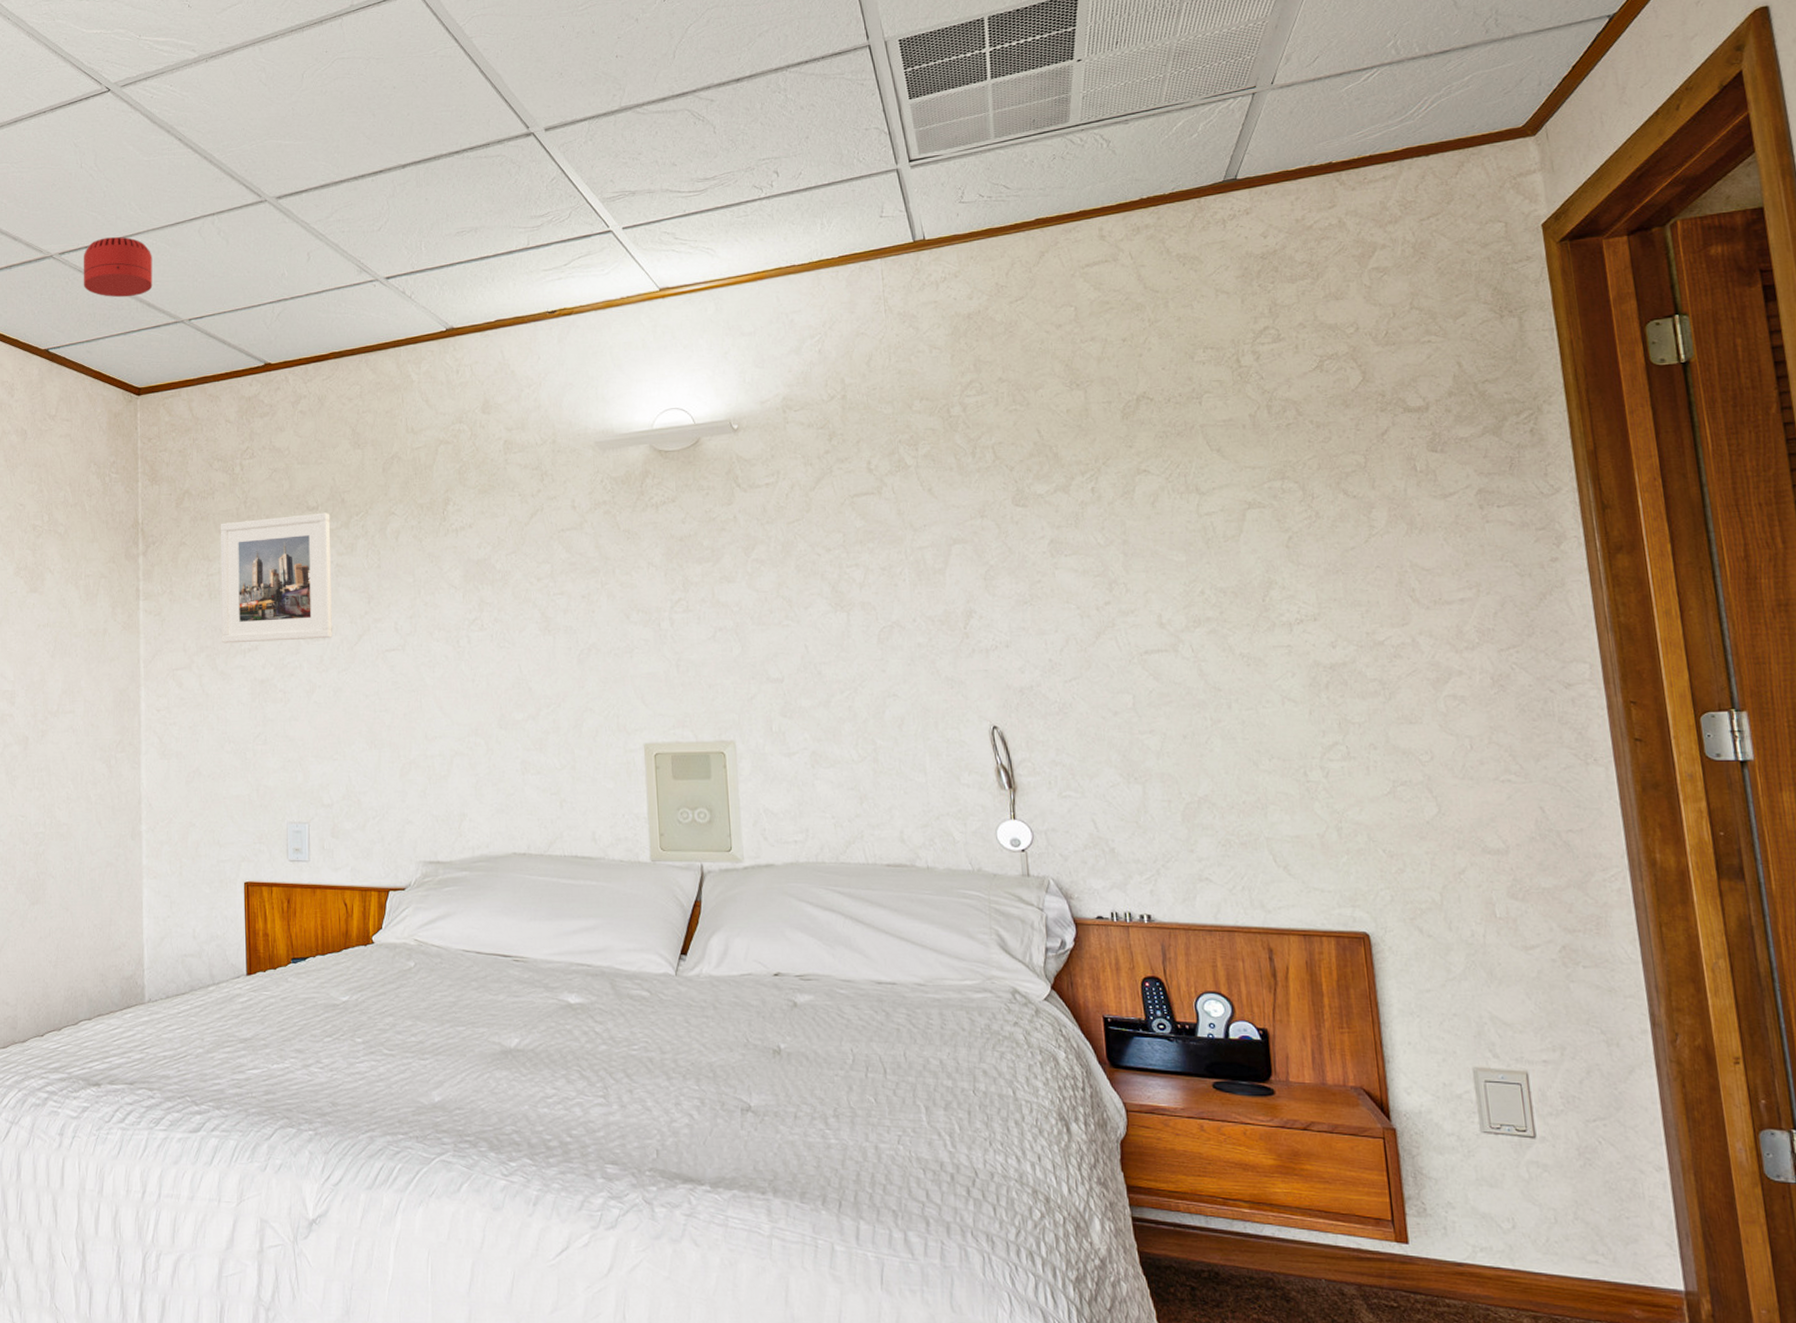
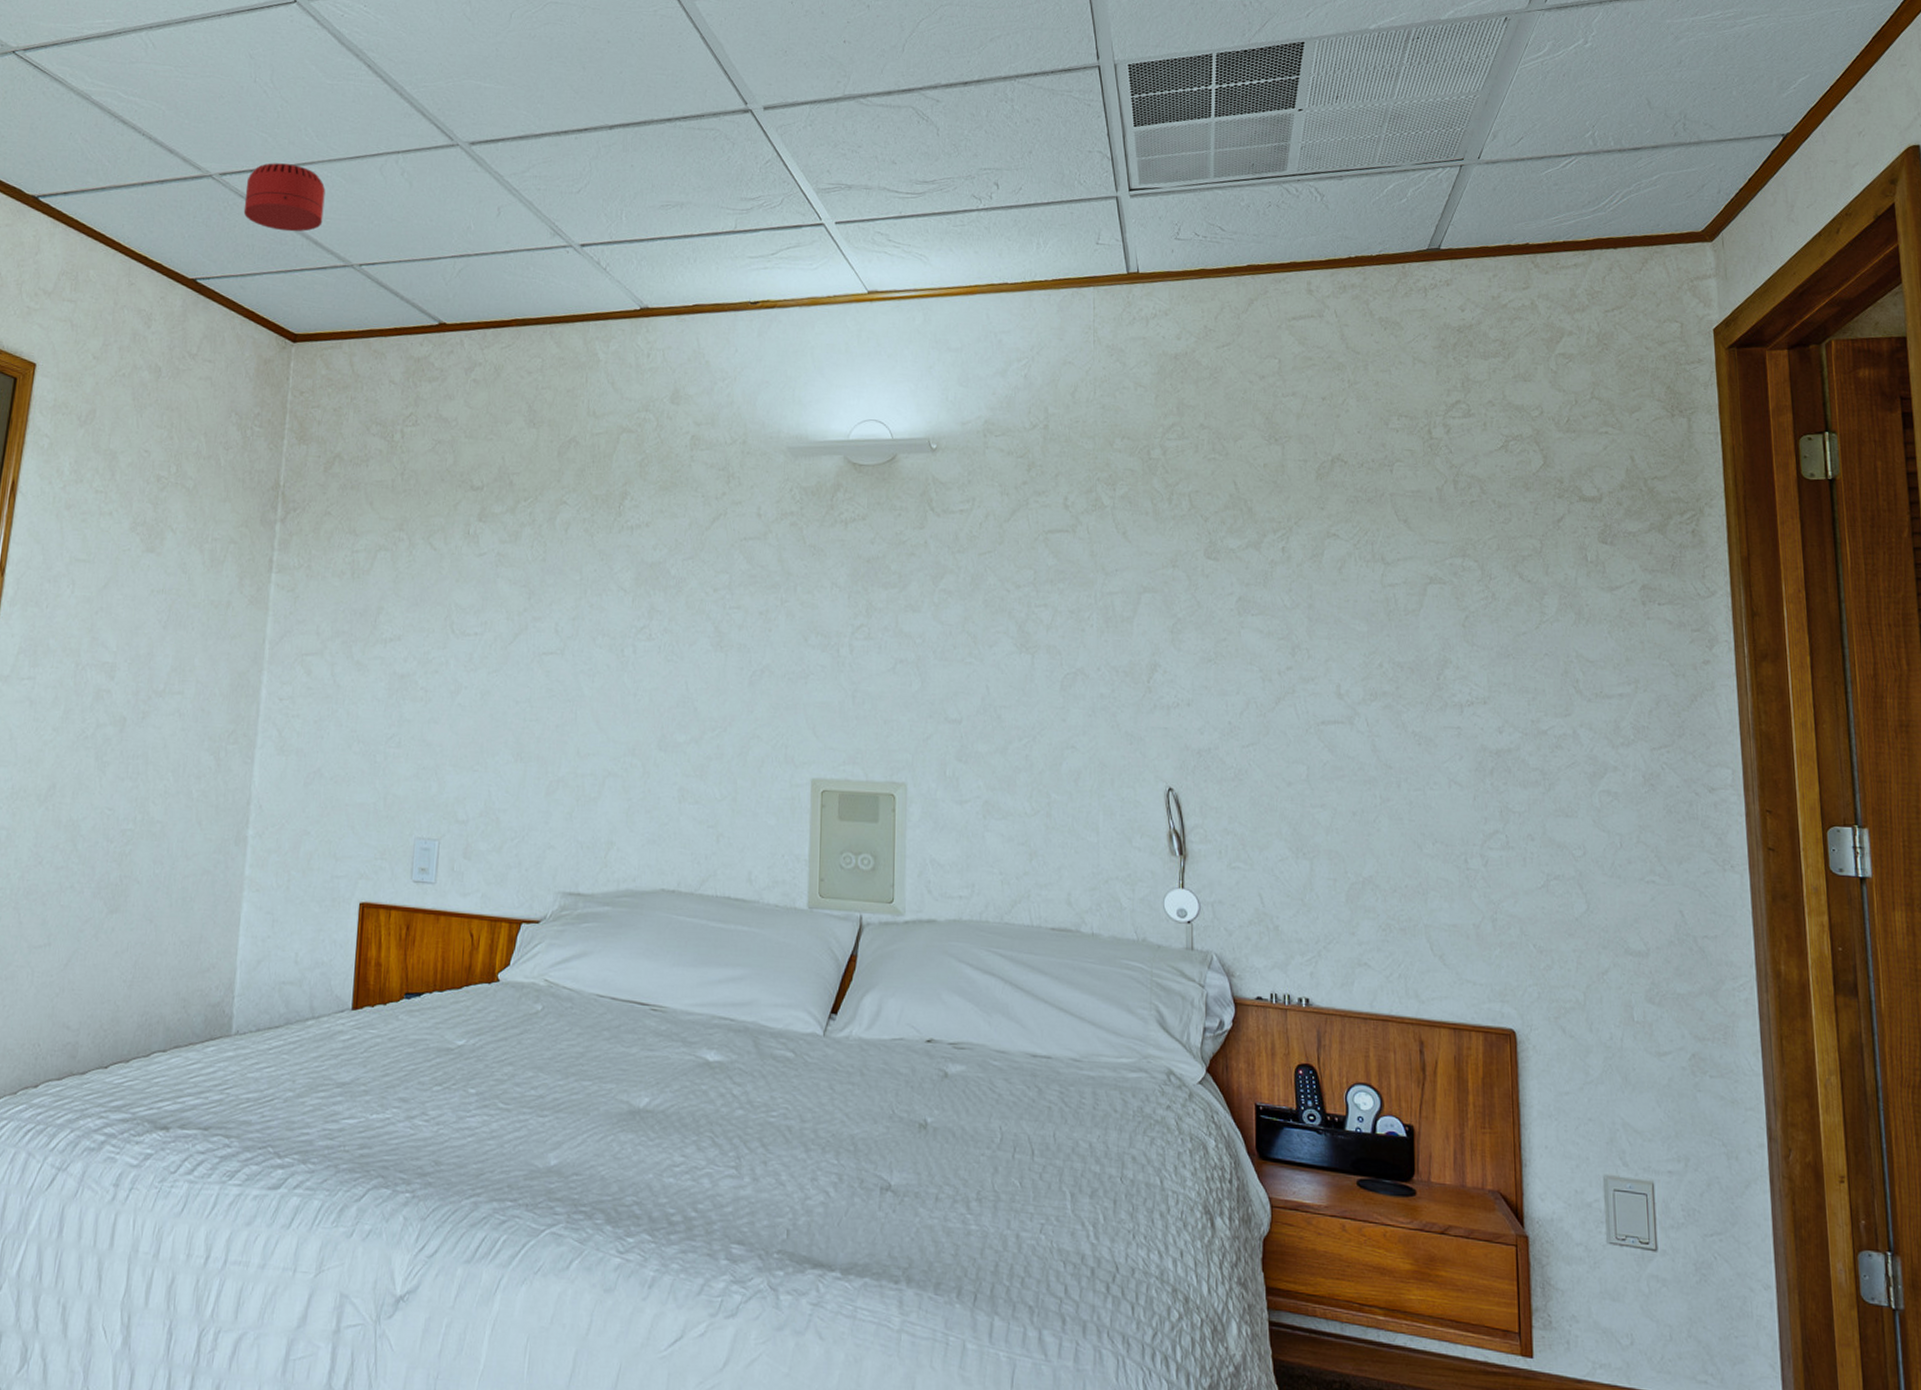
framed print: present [220,512,332,644] -> none [361,494,496,635]

